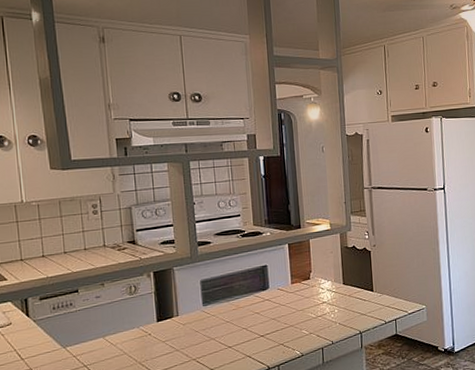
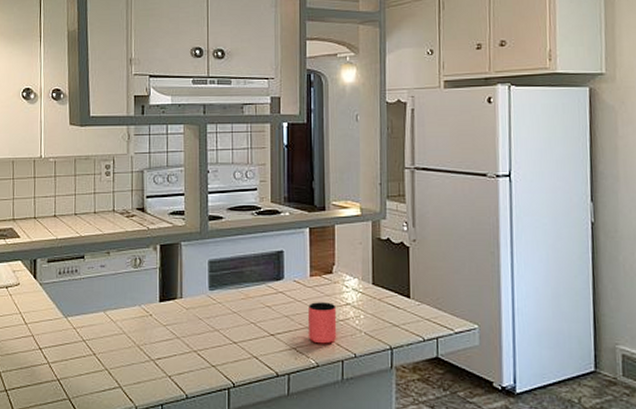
cup: none [291,303,317,338] -> present [307,302,337,344]

